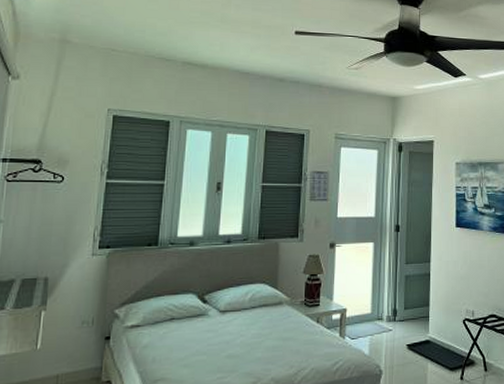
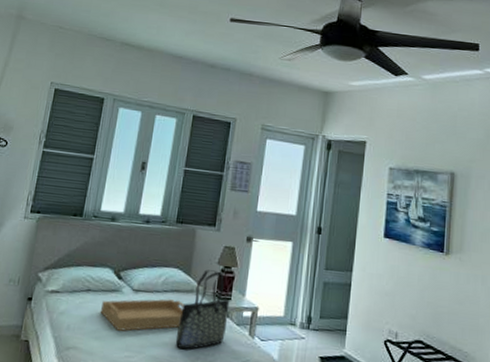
serving tray: none [188,314,274,355] -> present [101,299,185,332]
tote bag: none [268,280,319,361] -> present [175,269,230,350]

